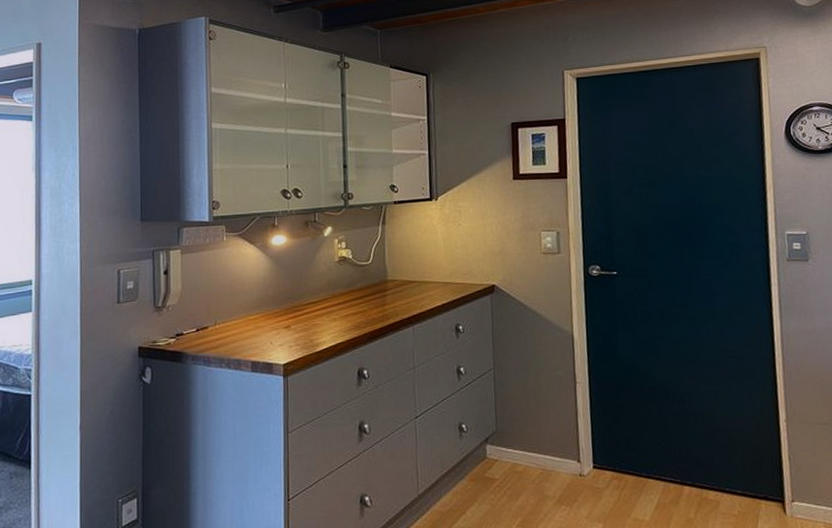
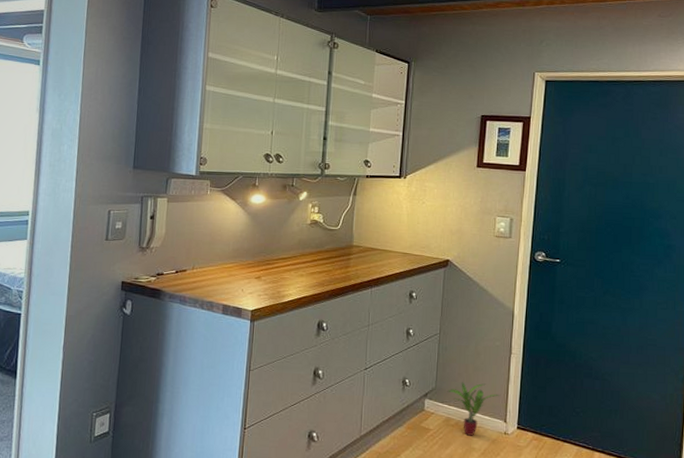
potted plant: none [510,420,569,482] -> present [447,381,499,436]

